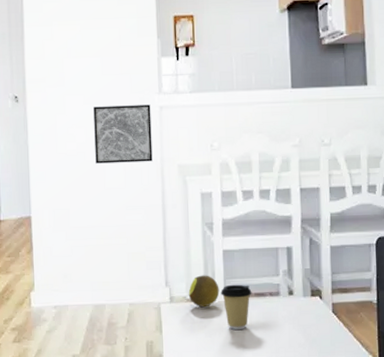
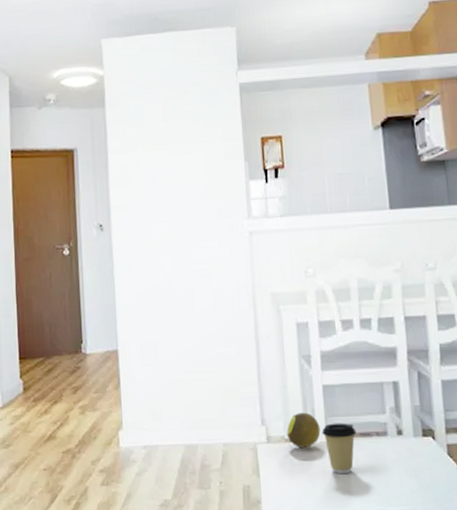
wall art: present [93,104,153,164] -> none [180,230,244,293]

